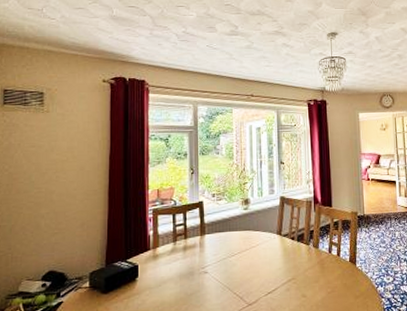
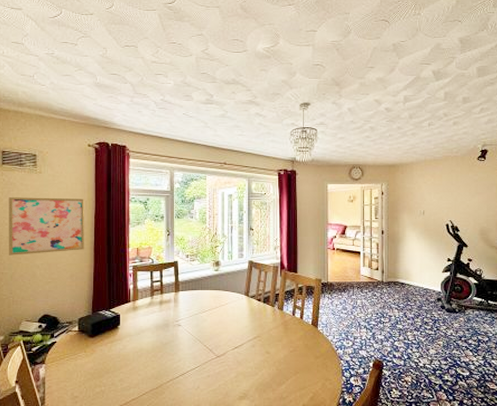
wall art: none [8,138,98,205] -> present [9,197,84,255]

